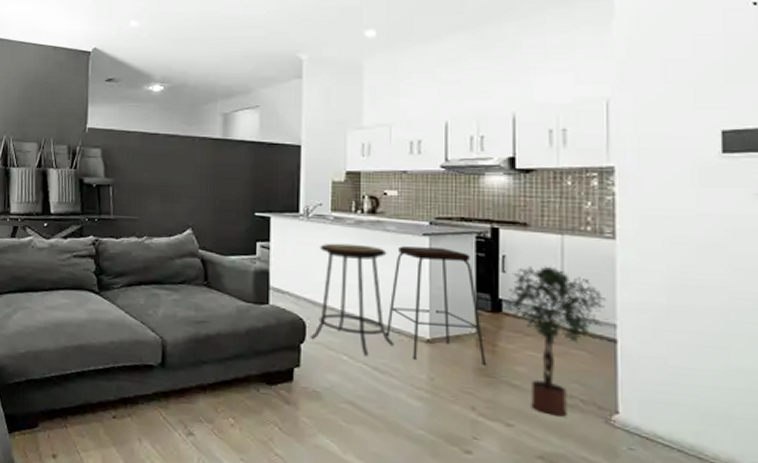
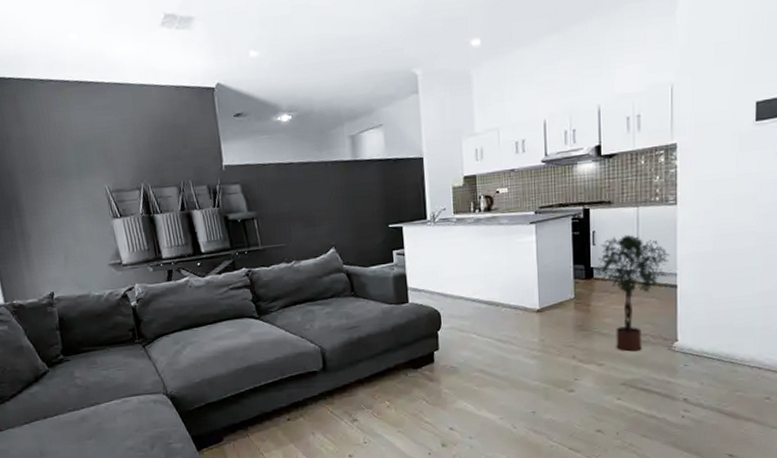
bar stool: present [311,243,395,357] -> none [445,239,512,332]
bar stool: present [387,246,487,367] -> none [505,232,583,328]

